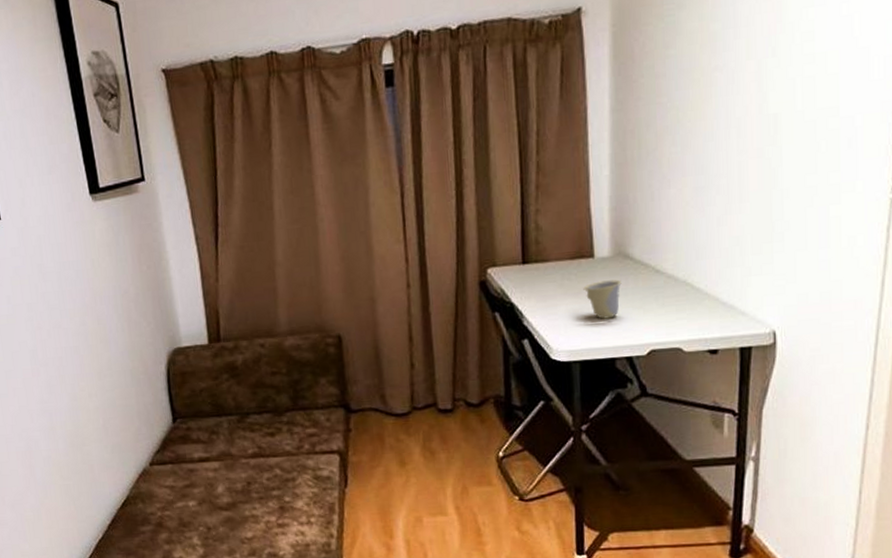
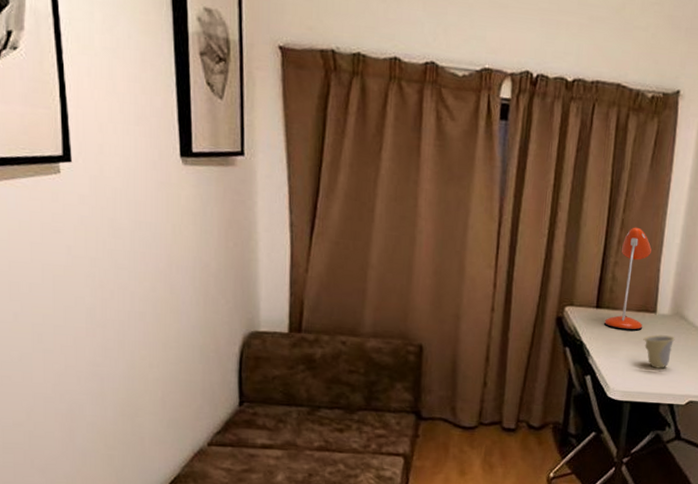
desk lamp: none [535,167,580,283] -> present [604,227,652,331]

